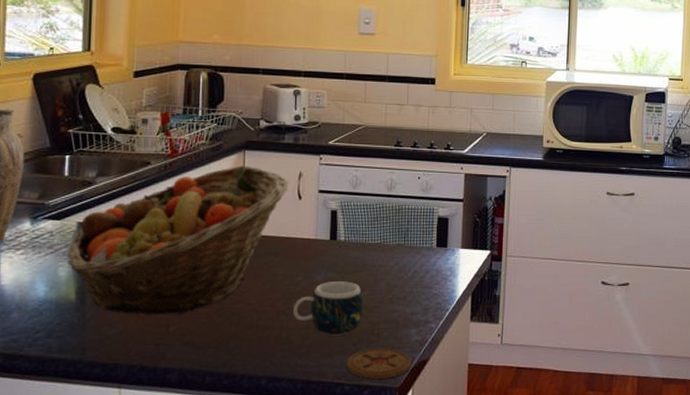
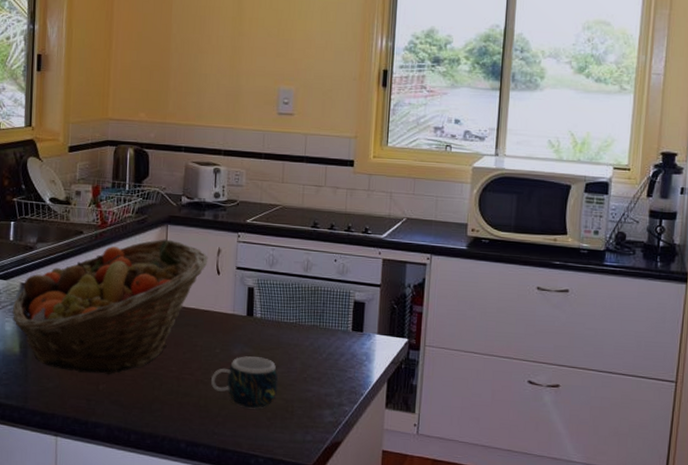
coaster: present [346,348,412,380] -> none [261,425,325,456]

